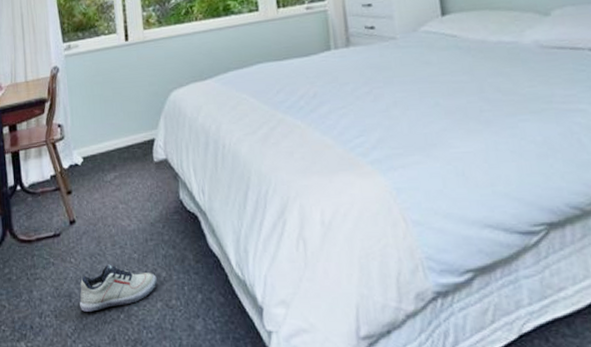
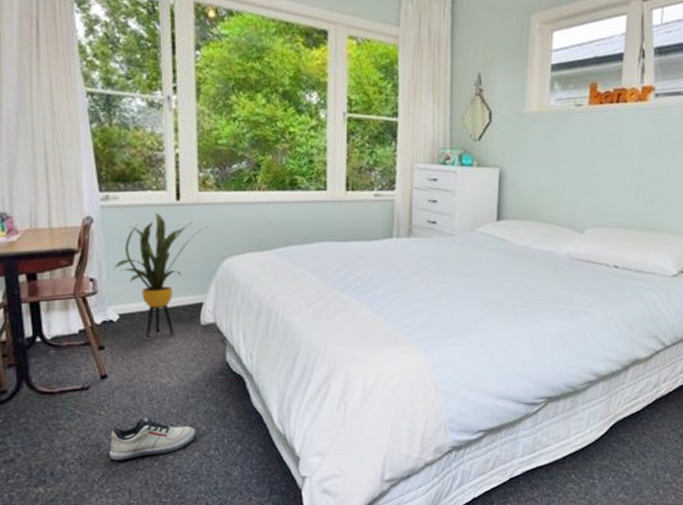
house plant: none [76,55,153,179] -> present [113,212,207,338]

